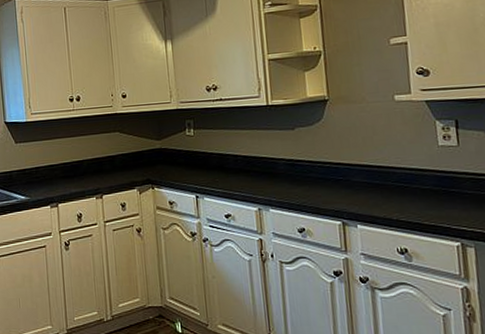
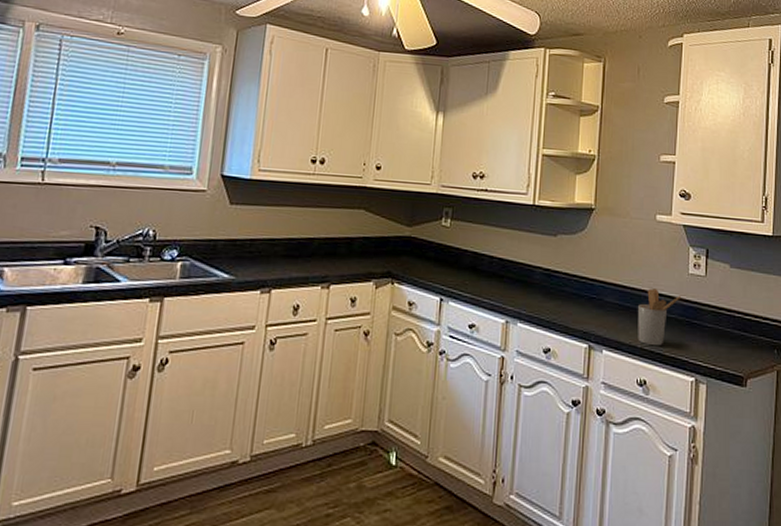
utensil holder: none [388,164,434,217] -> present [638,288,682,346]

